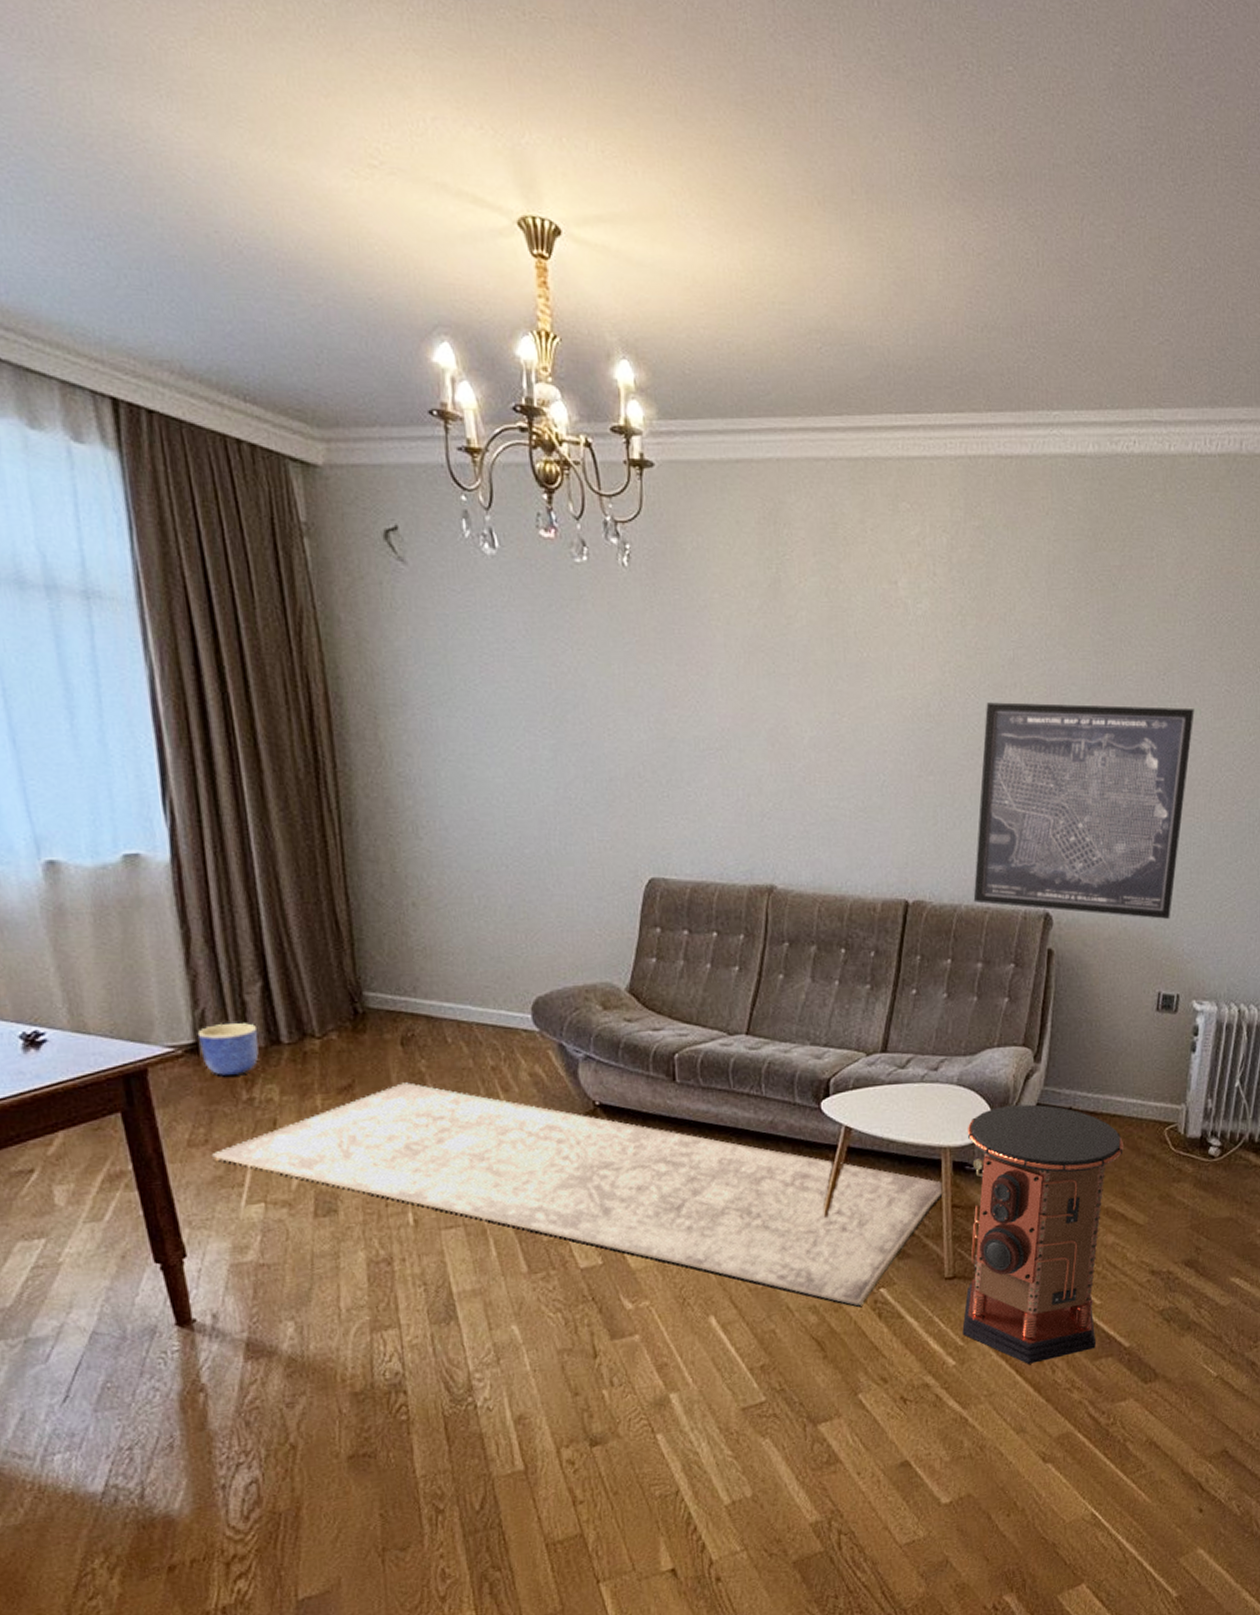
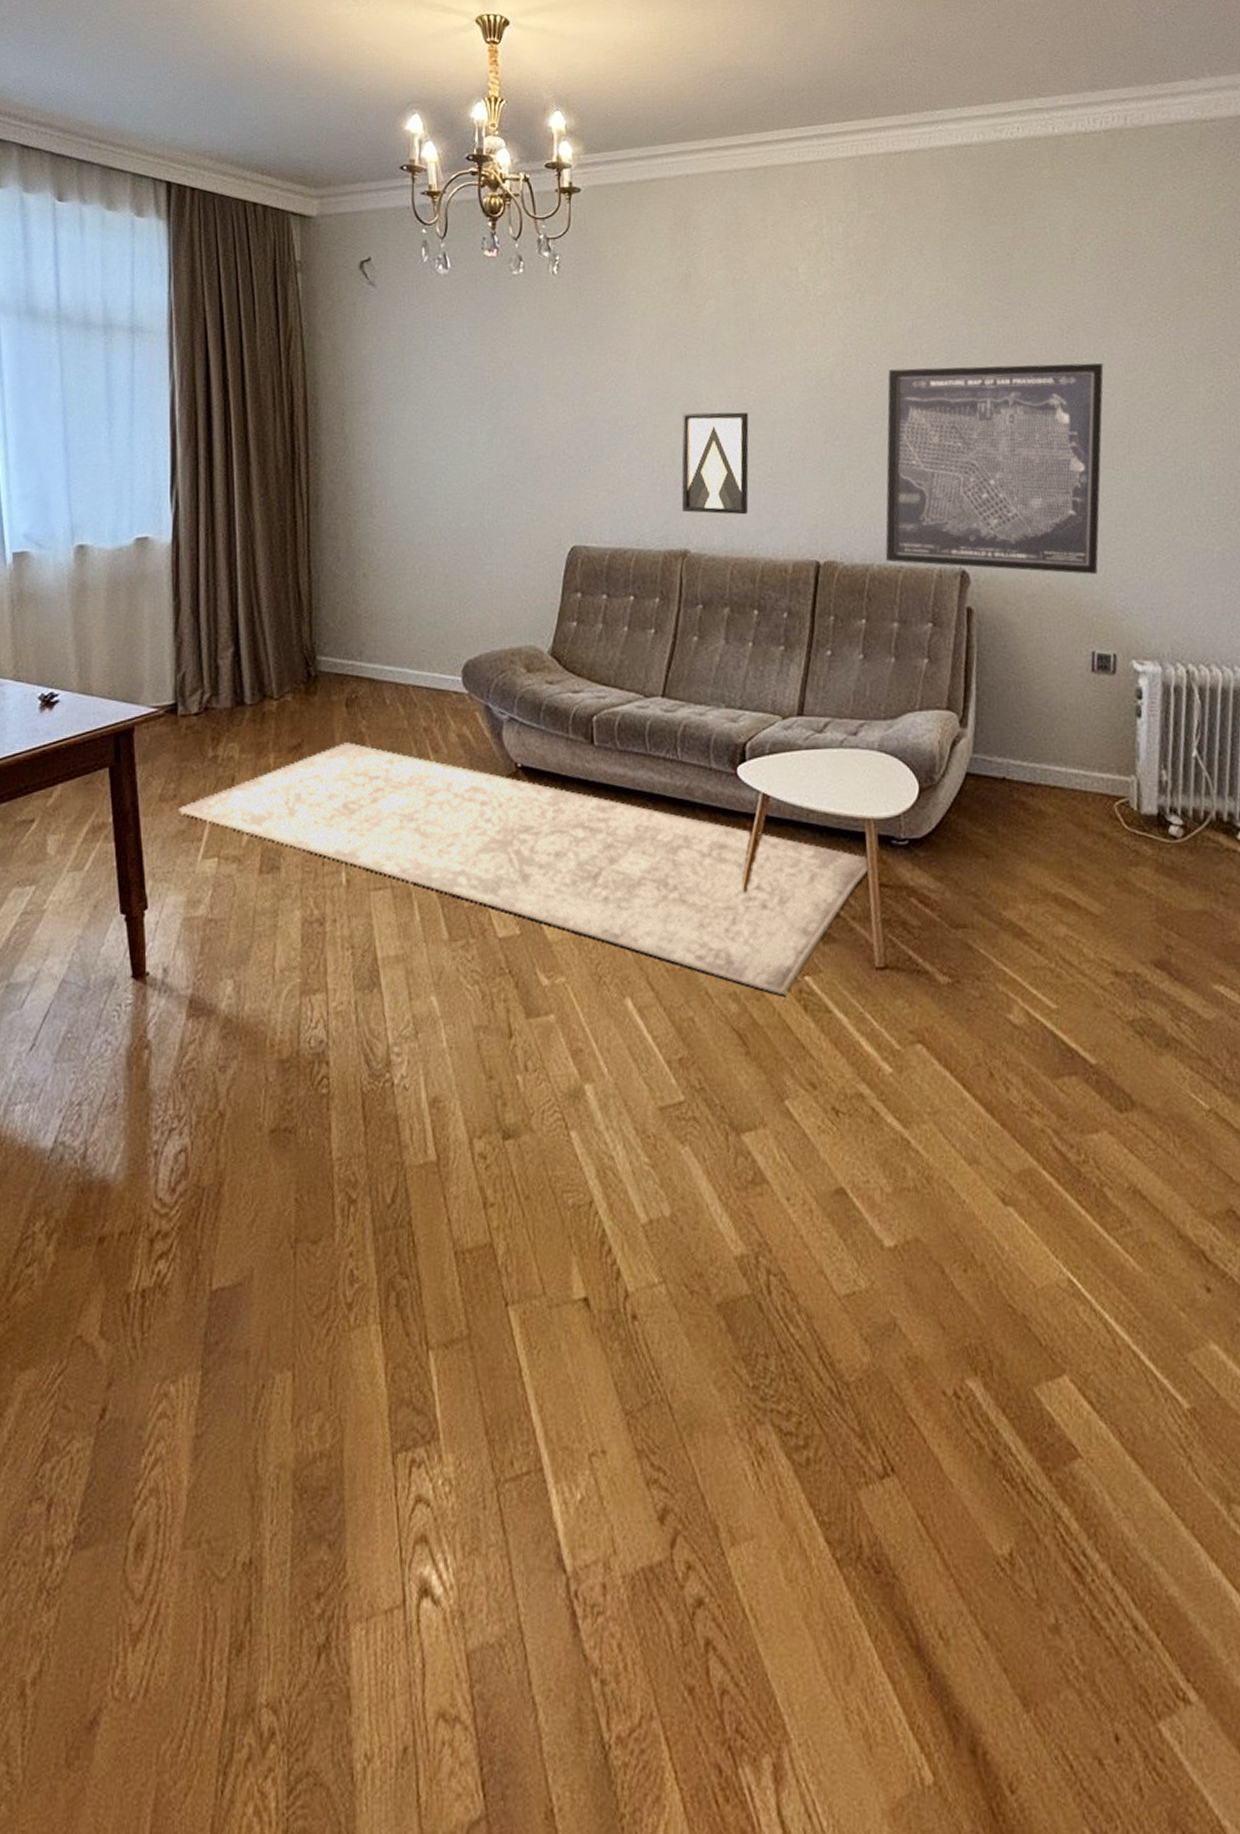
planter: present [197,1023,259,1076] -> none [177,685,227,735]
wall art: none [768,737,841,850] -> present [681,412,749,515]
speaker: present [962,1104,1123,1364] -> none [891,773,1069,1078]

